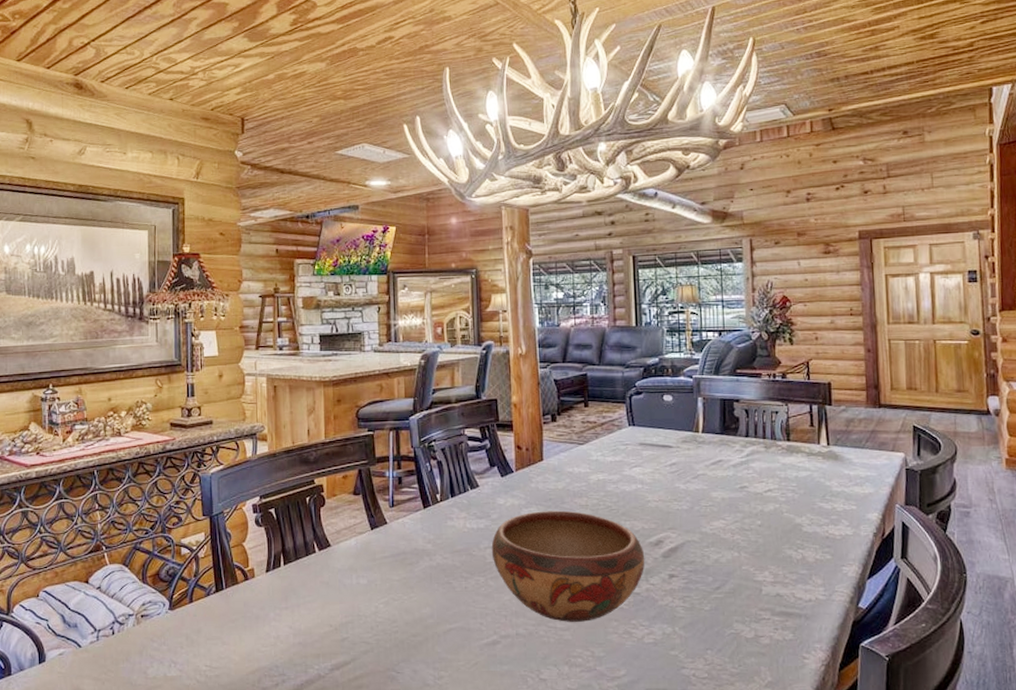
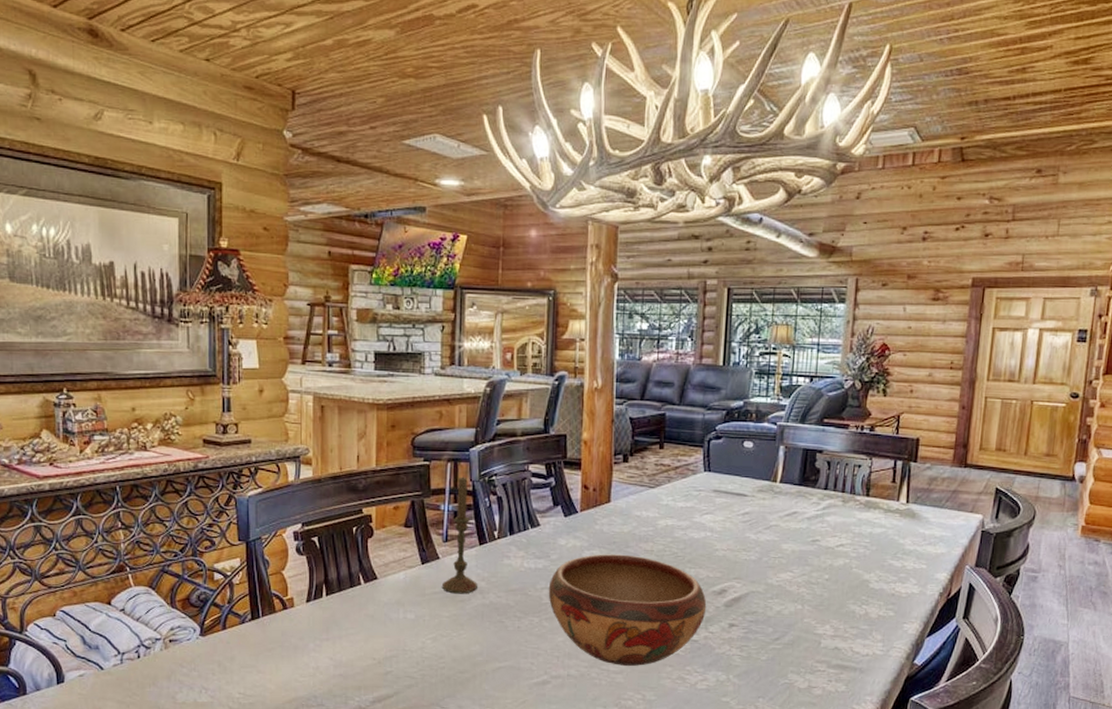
candle: none [391,443,424,557] -> present [442,475,477,594]

